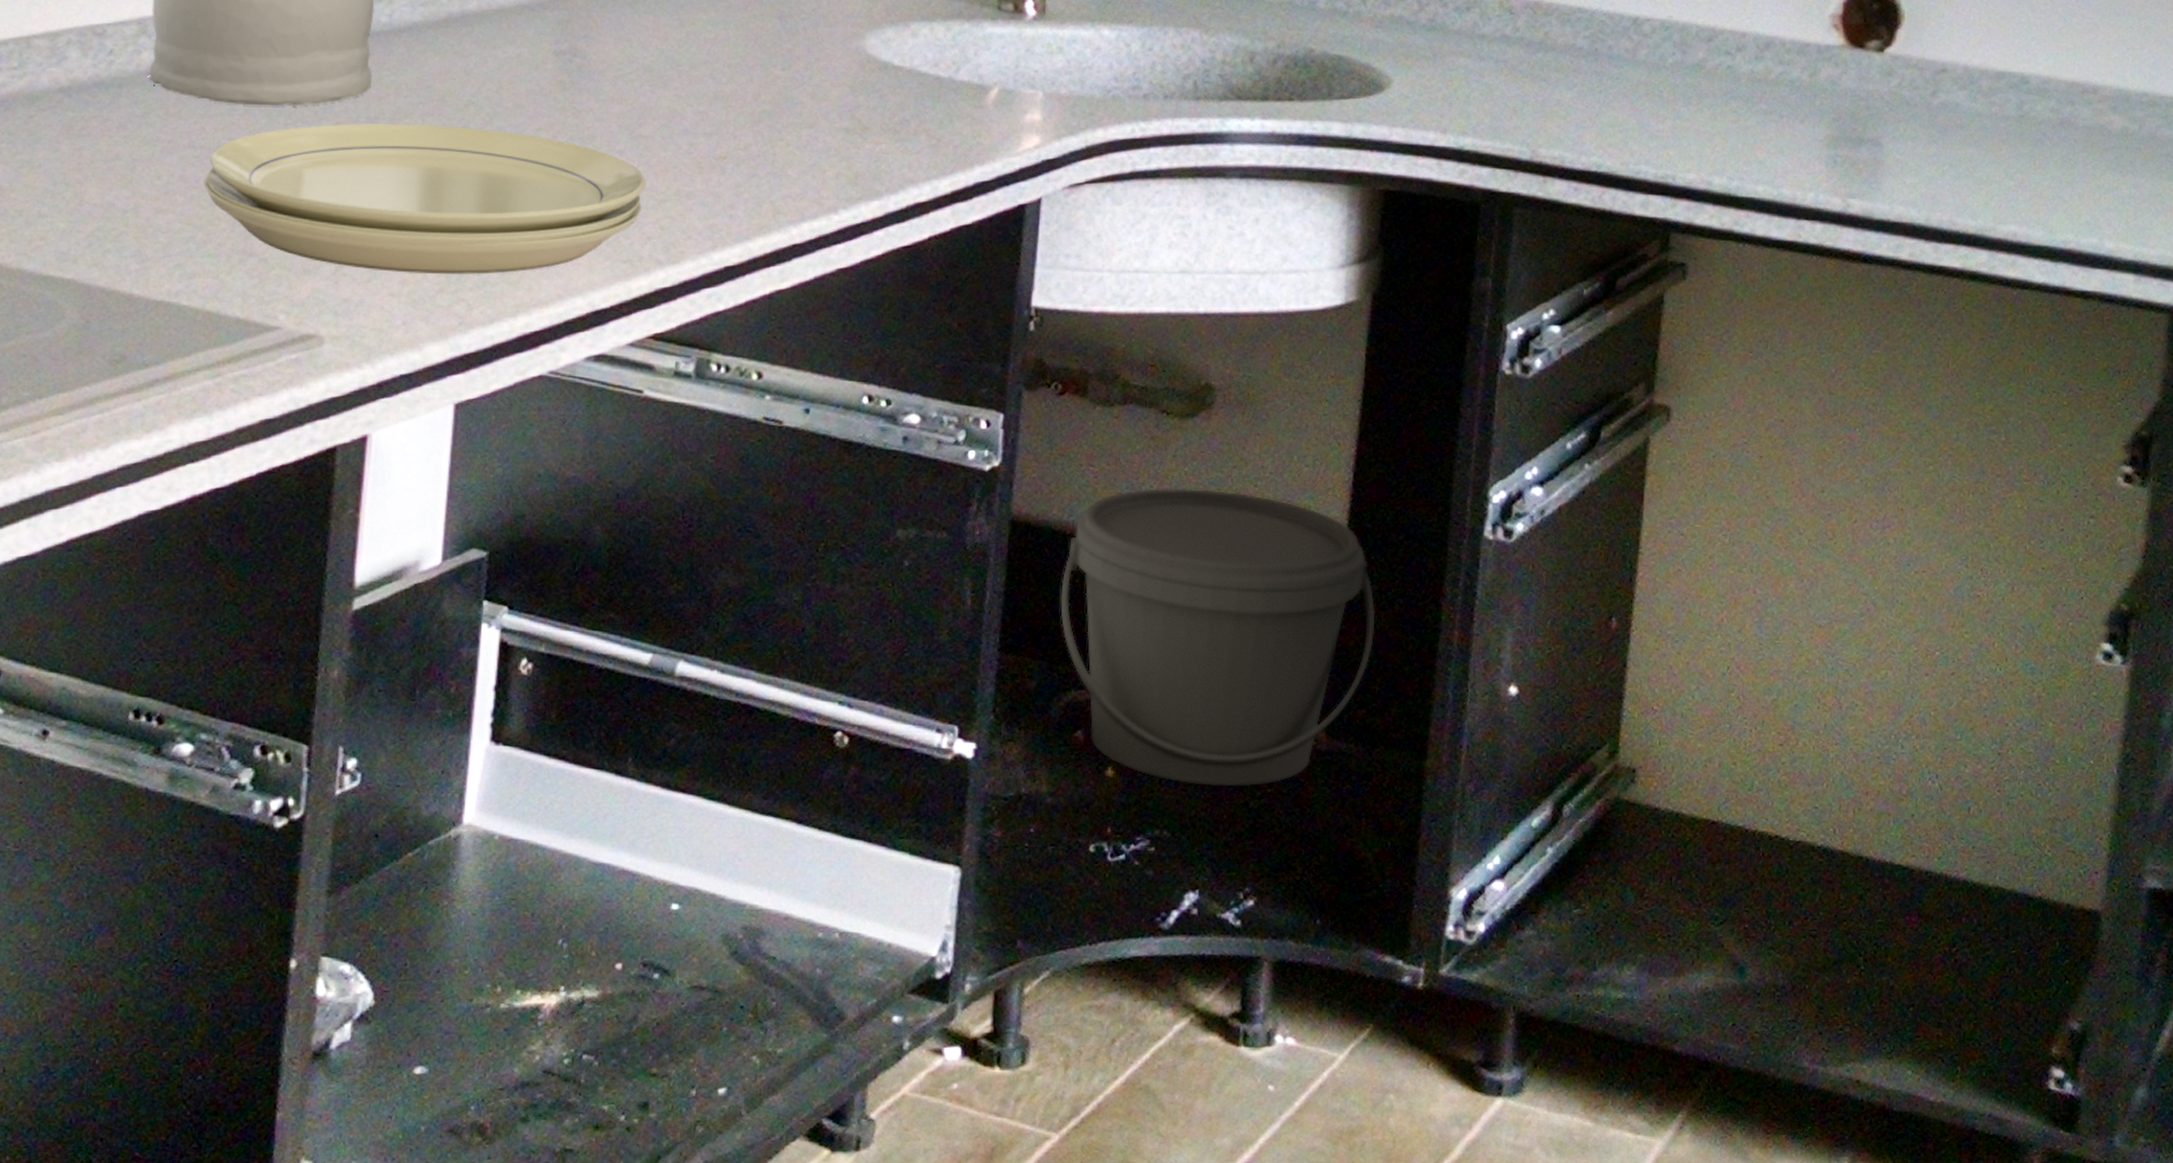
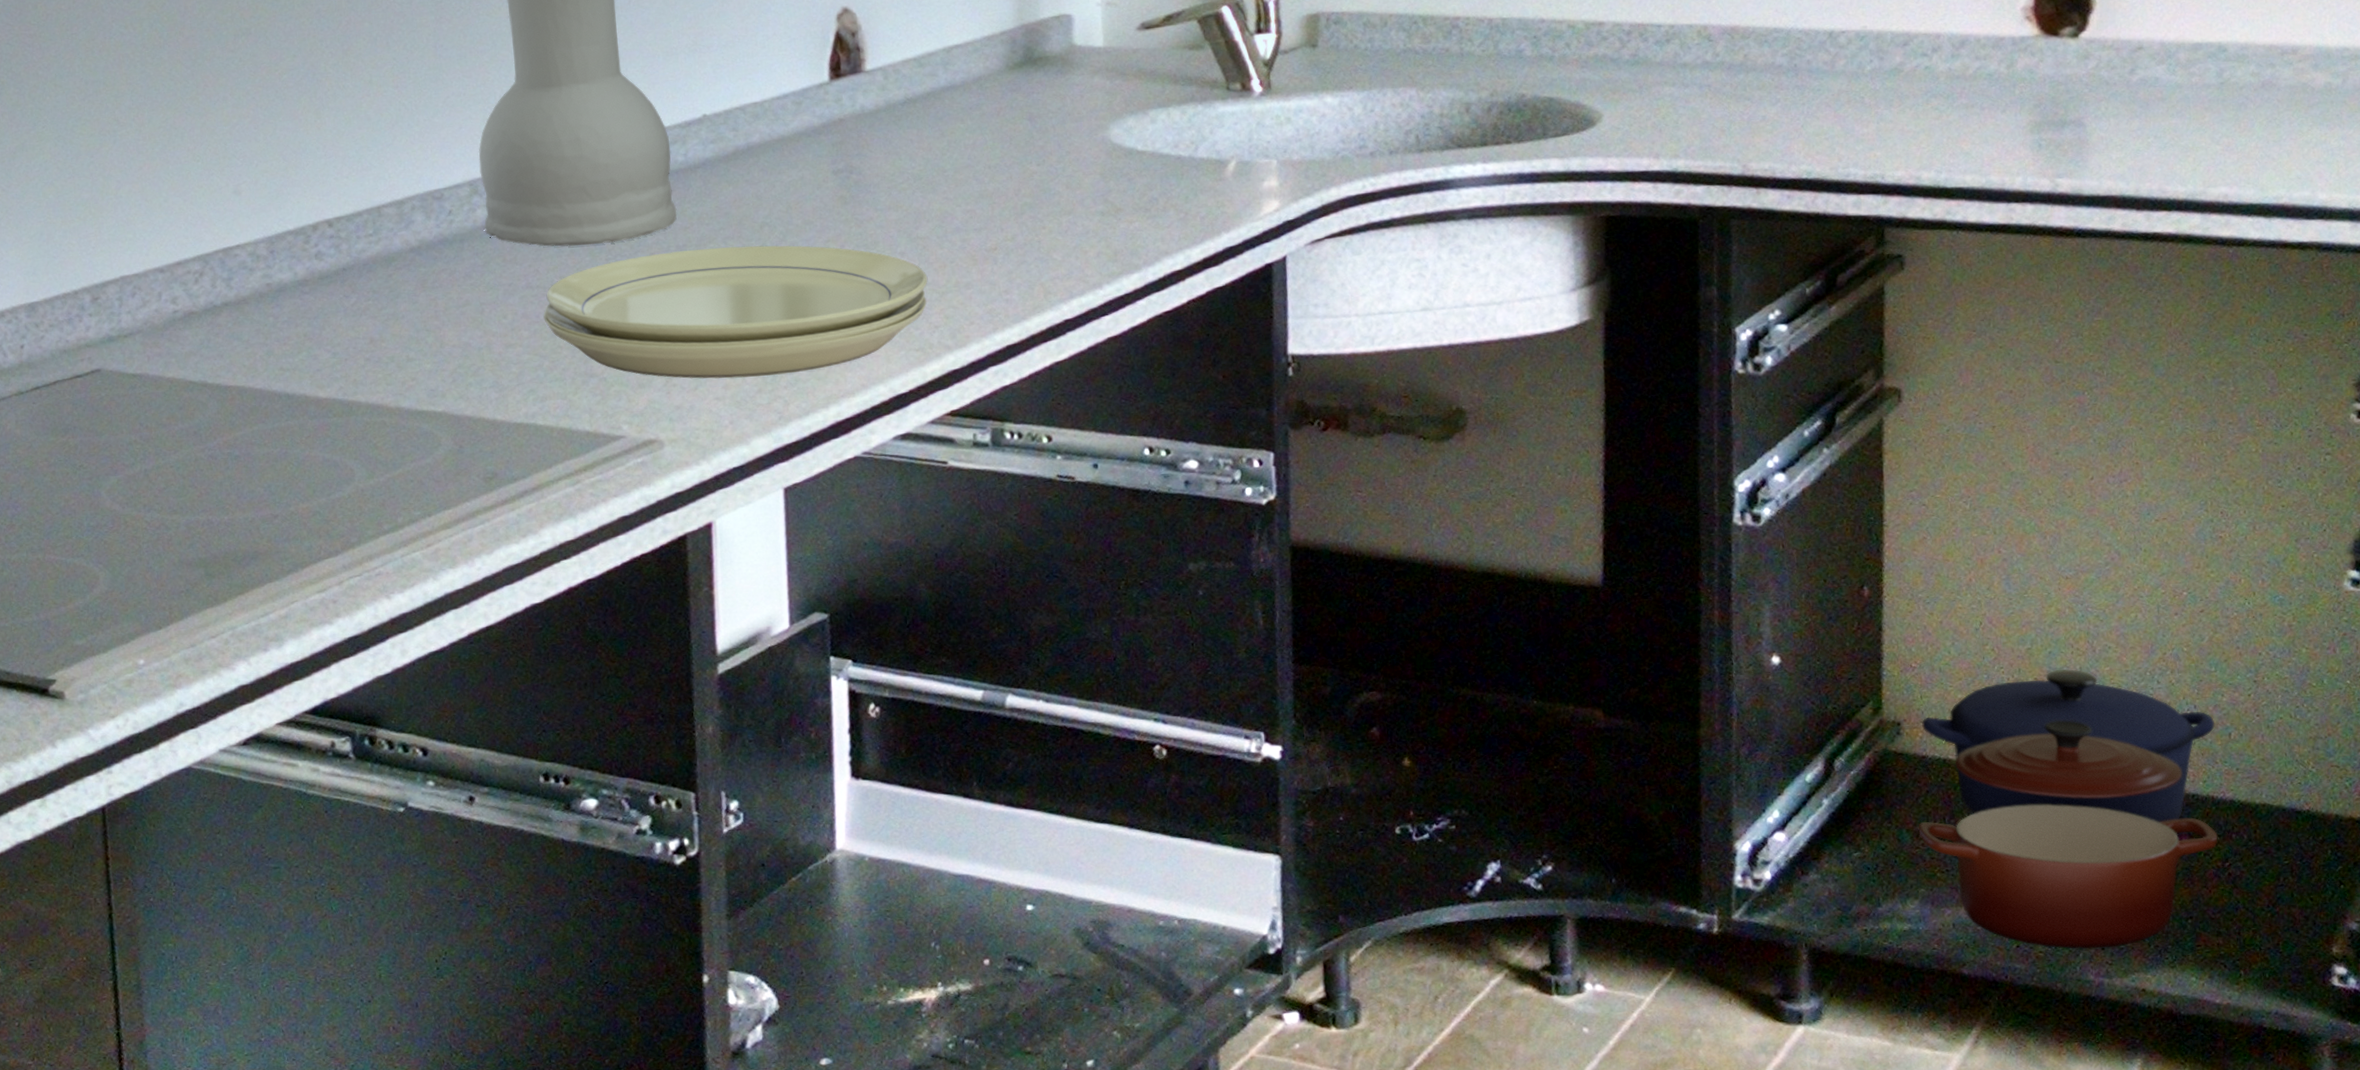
bucket: present [1060,489,1376,787] -> none [1343,503,1639,768]
saucepan: none [1643,780,1948,1033] -> present [1918,720,2218,949]
cooking pot: none [1658,724,1956,900] -> present [1922,668,2216,823]

